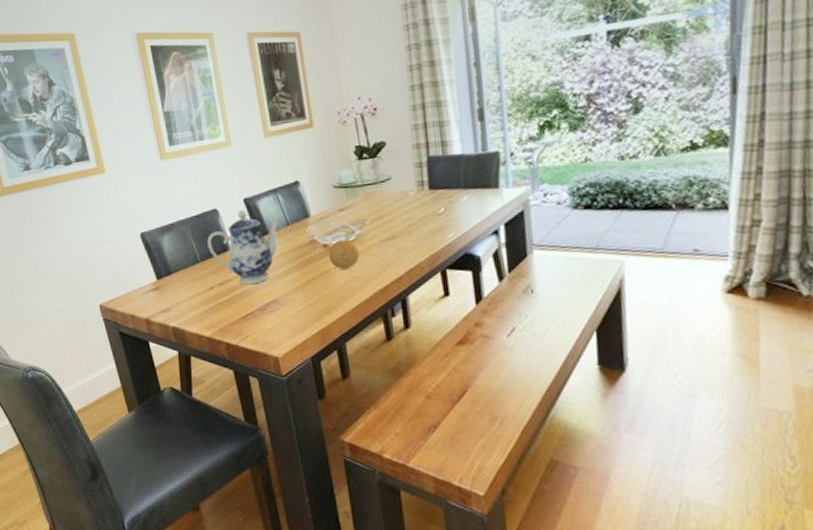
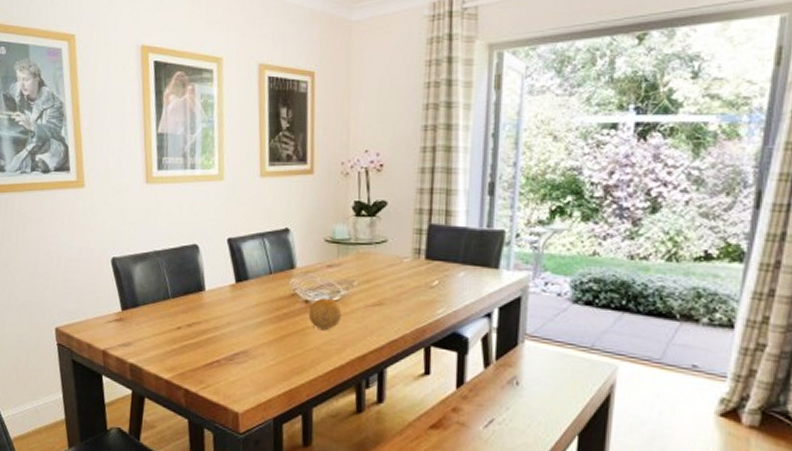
teapot: present [207,210,282,285] -> none [181,250,265,331]

